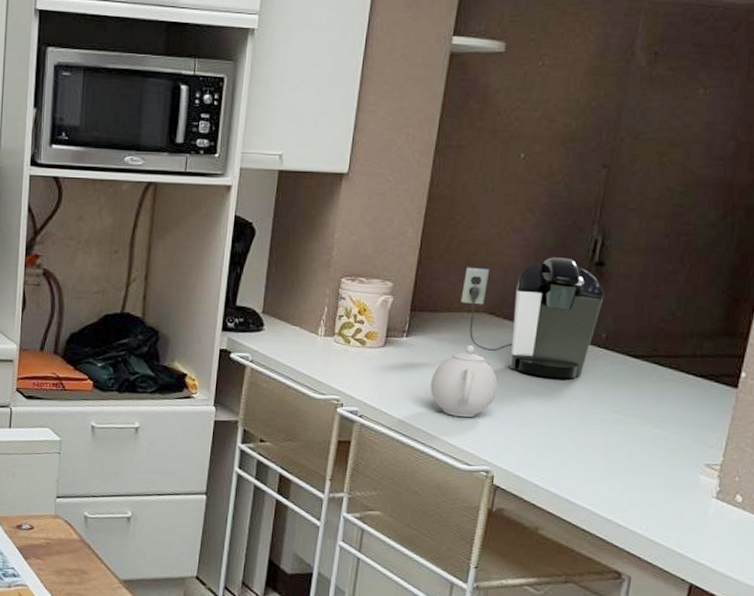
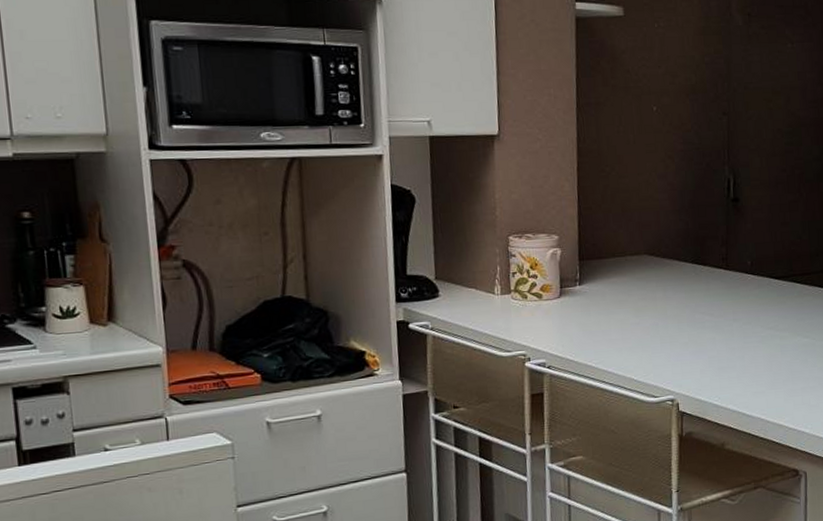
teapot: present [430,344,498,417] -> none [608,285,669,354]
coffee maker: present [460,257,605,379] -> none [622,197,744,307]

